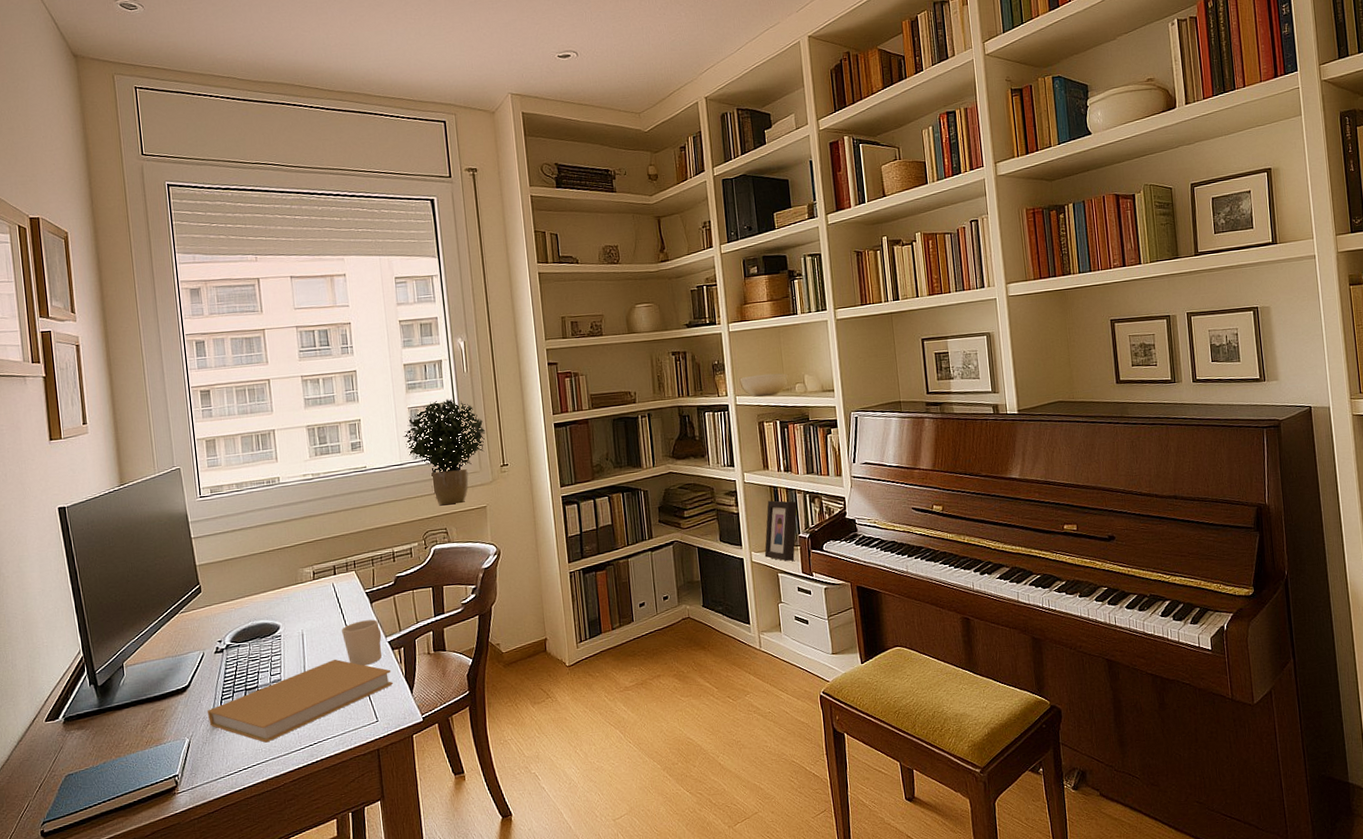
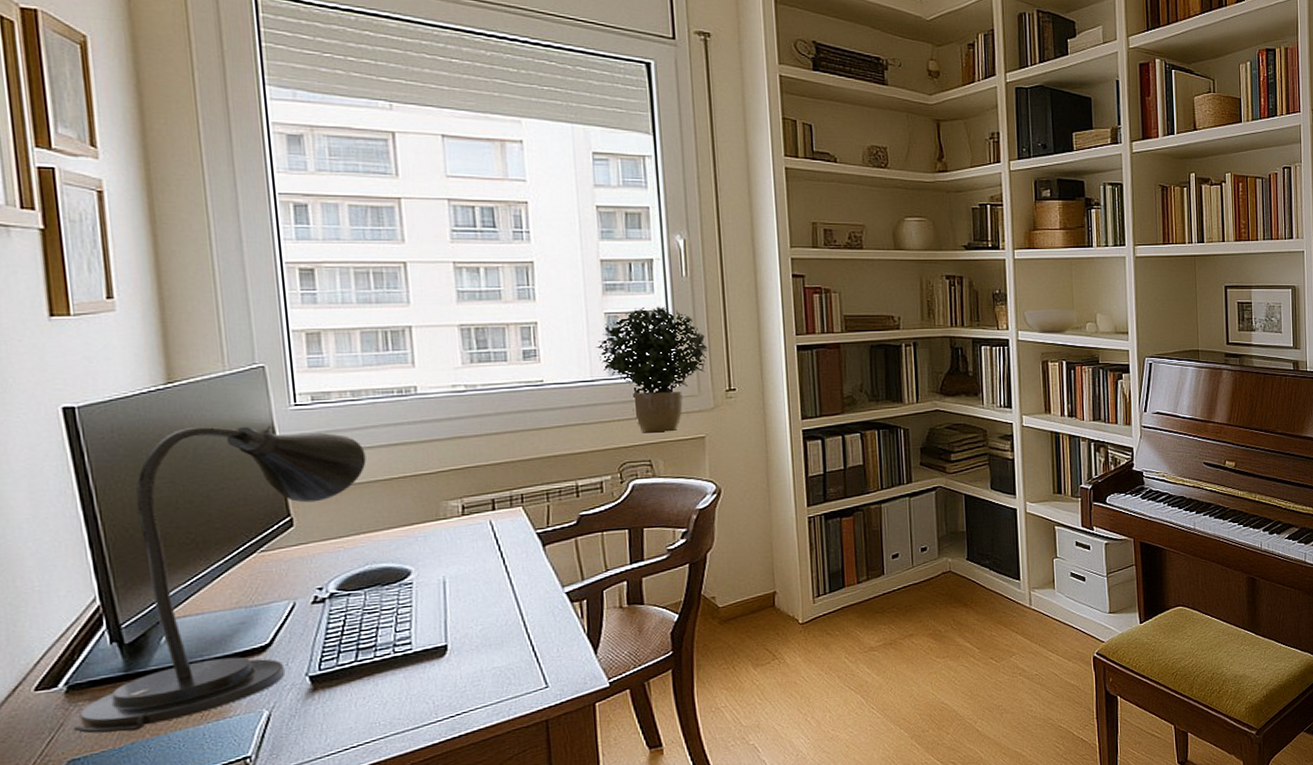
desk lamp: none [68,513,248,755] -> present [73,425,366,734]
book: present [207,659,393,743] -> none [297,612,570,715]
mug: present [342,619,382,666] -> none [501,565,557,622]
picture frame: present [764,500,798,562] -> none [1040,447,1081,514]

